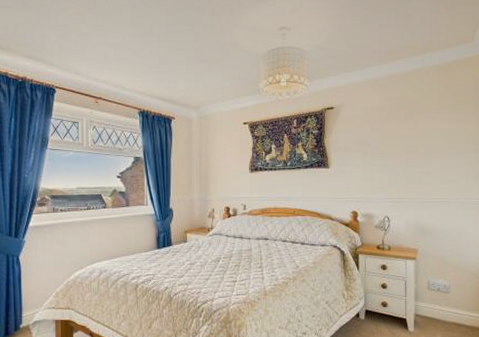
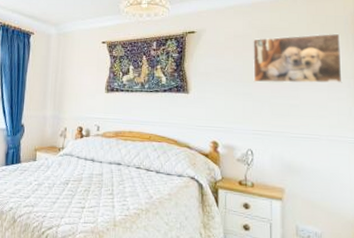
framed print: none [388,101,470,153] -> present [252,33,342,84]

